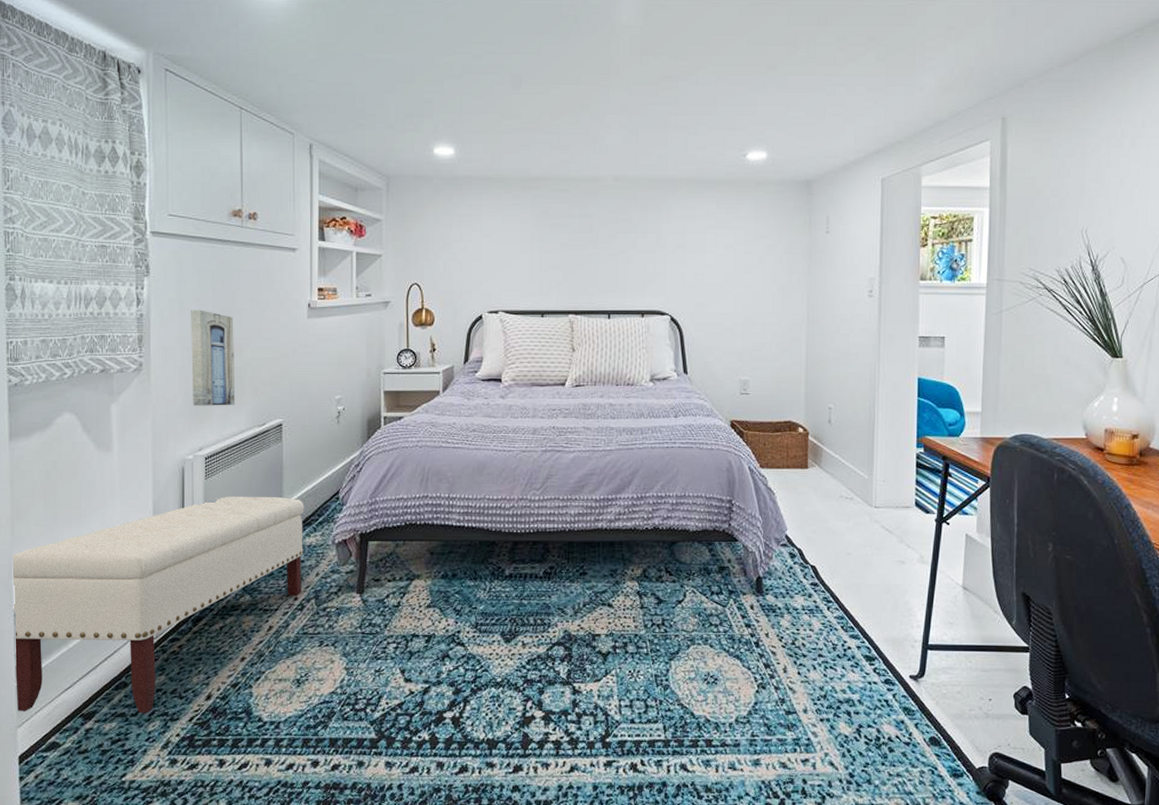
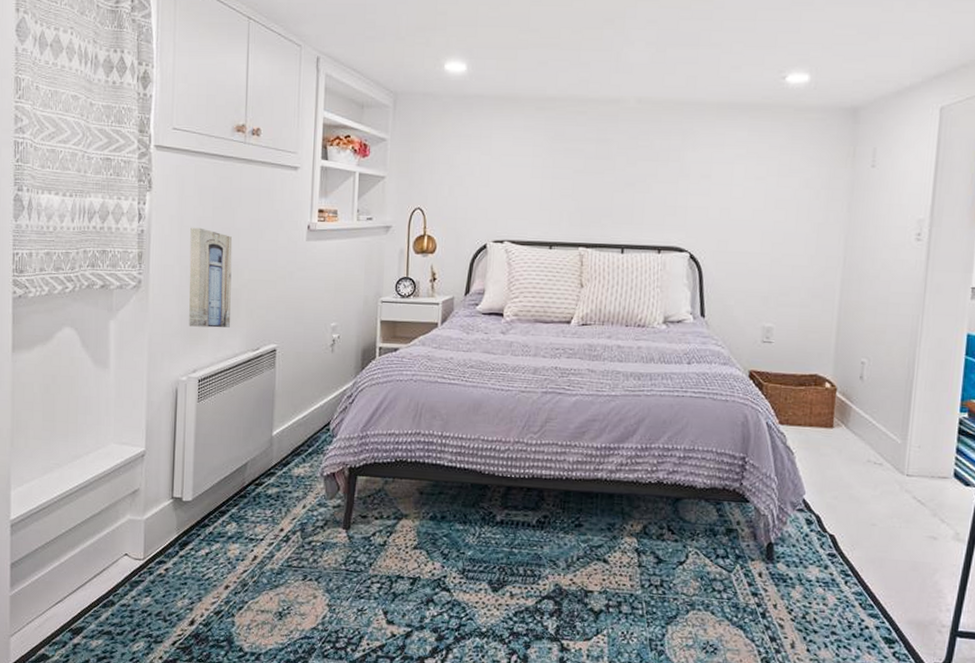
bench: present [11,496,304,714] -> none [9,420,295,634]

